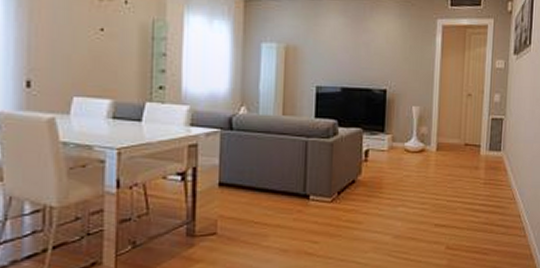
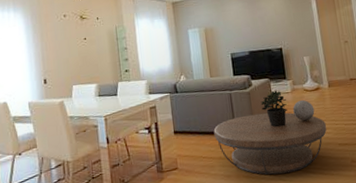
coffee table: none [275,173,424,256] -> present [213,112,327,175]
potted plant: none [345,145,379,194] -> present [260,90,288,128]
decorative sphere: none [386,162,413,191] -> present [293,99,315,122]

